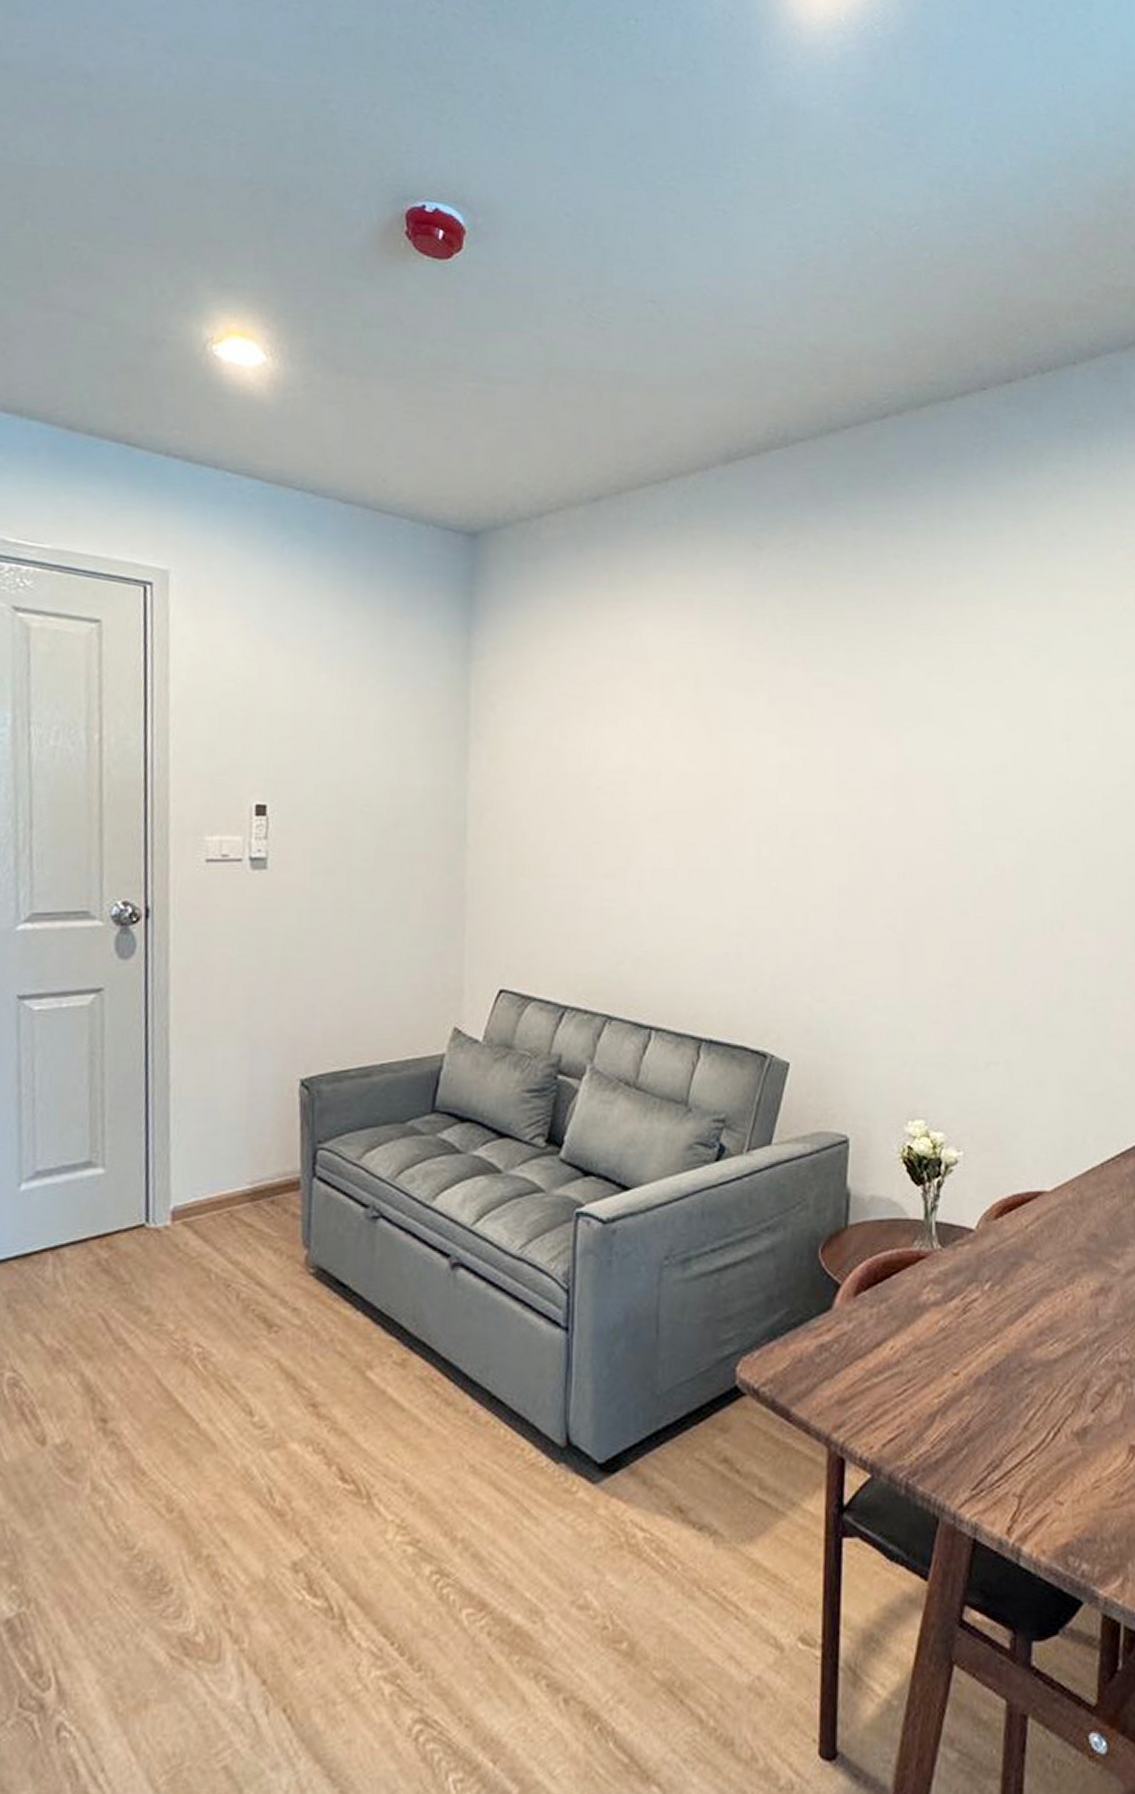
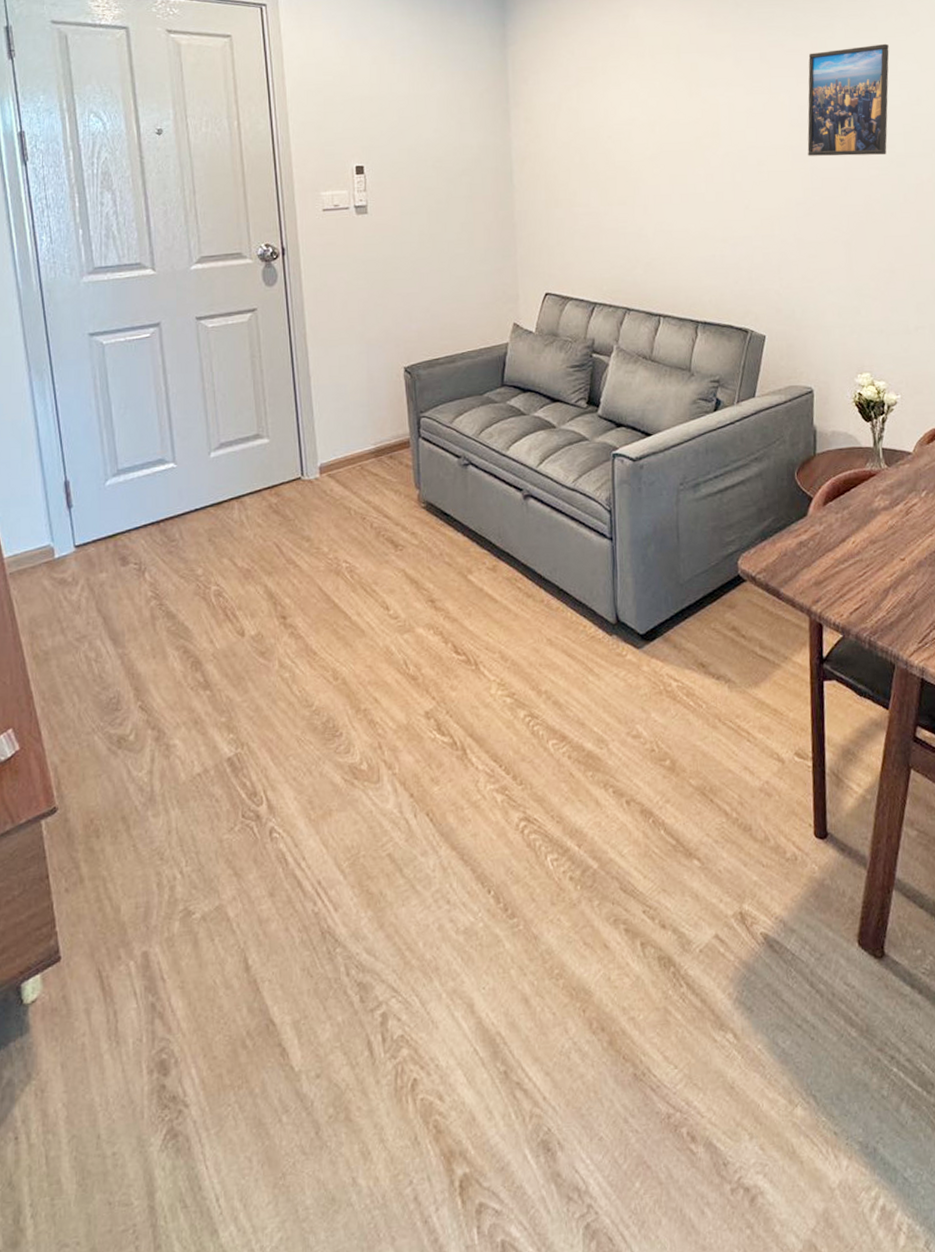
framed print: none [857,691,969,834] -> present [807,43,889,156]

